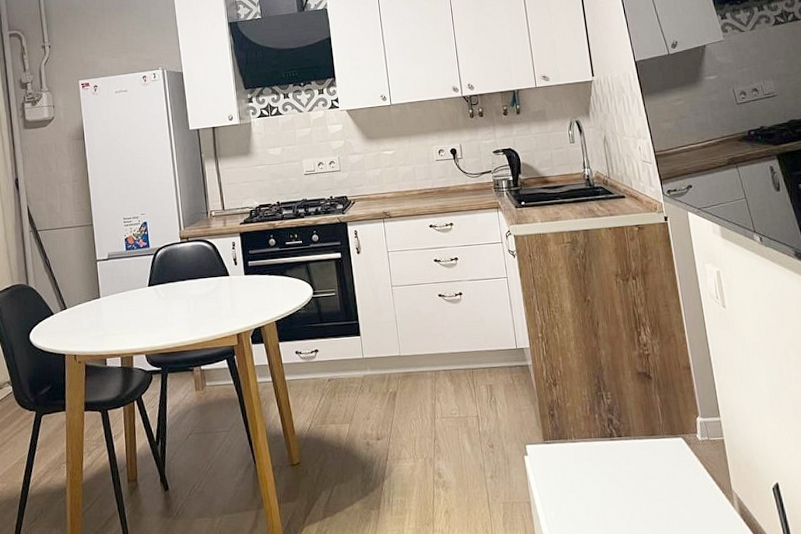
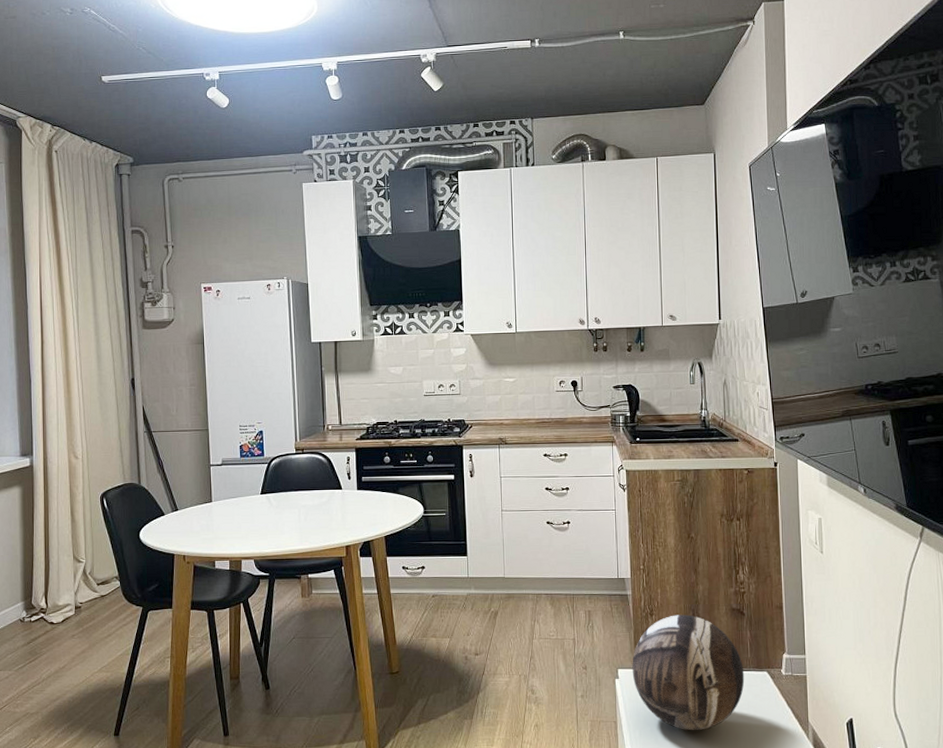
decorative bowl: none [540,382,660,508] -> present [632,614,745,731]

